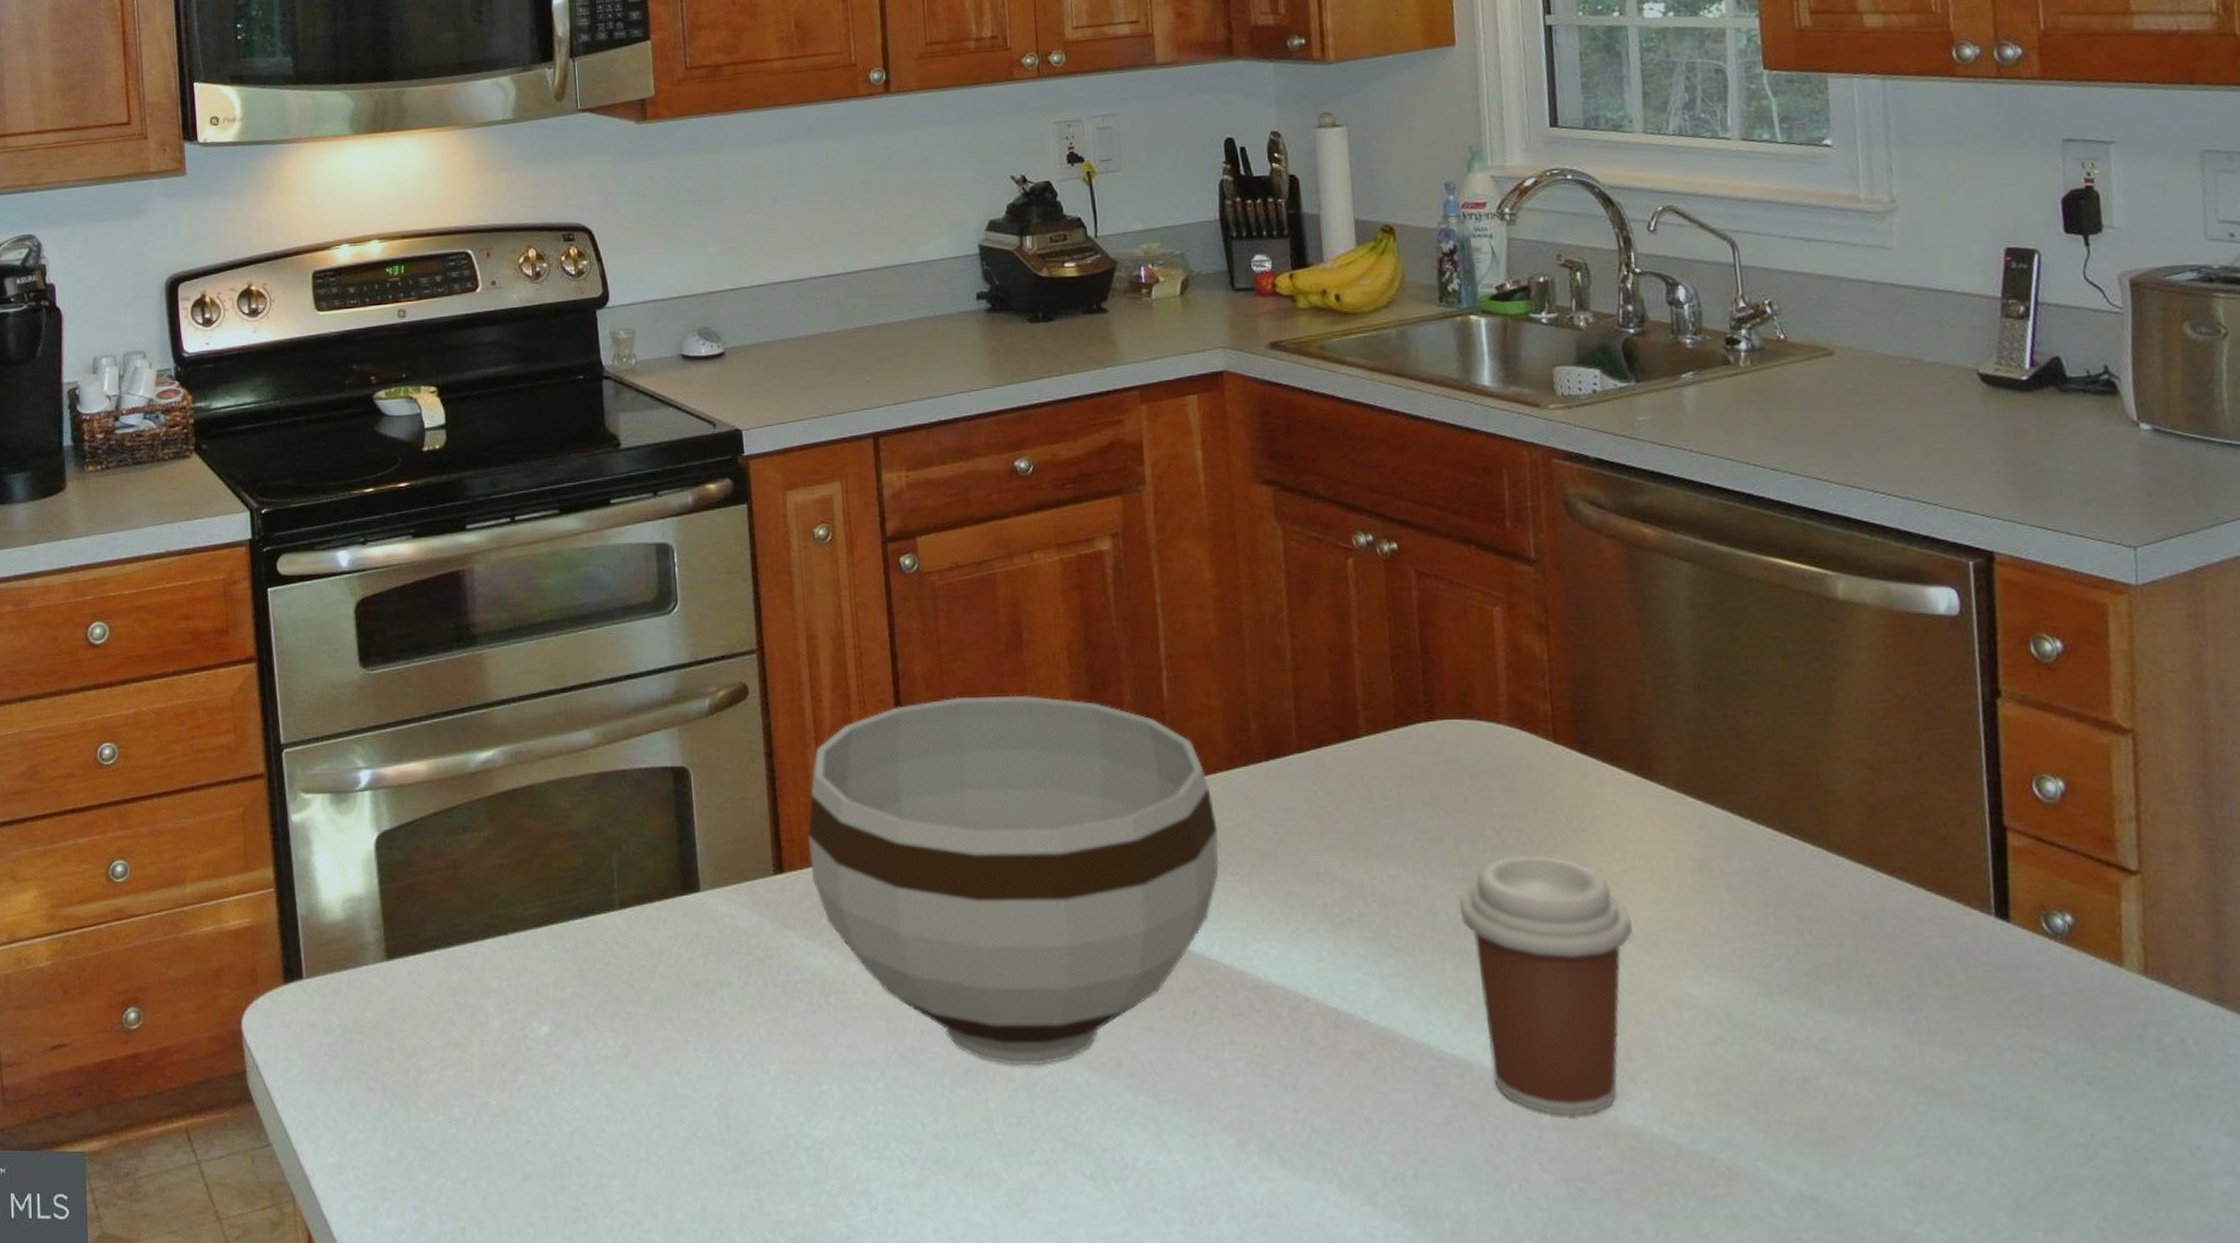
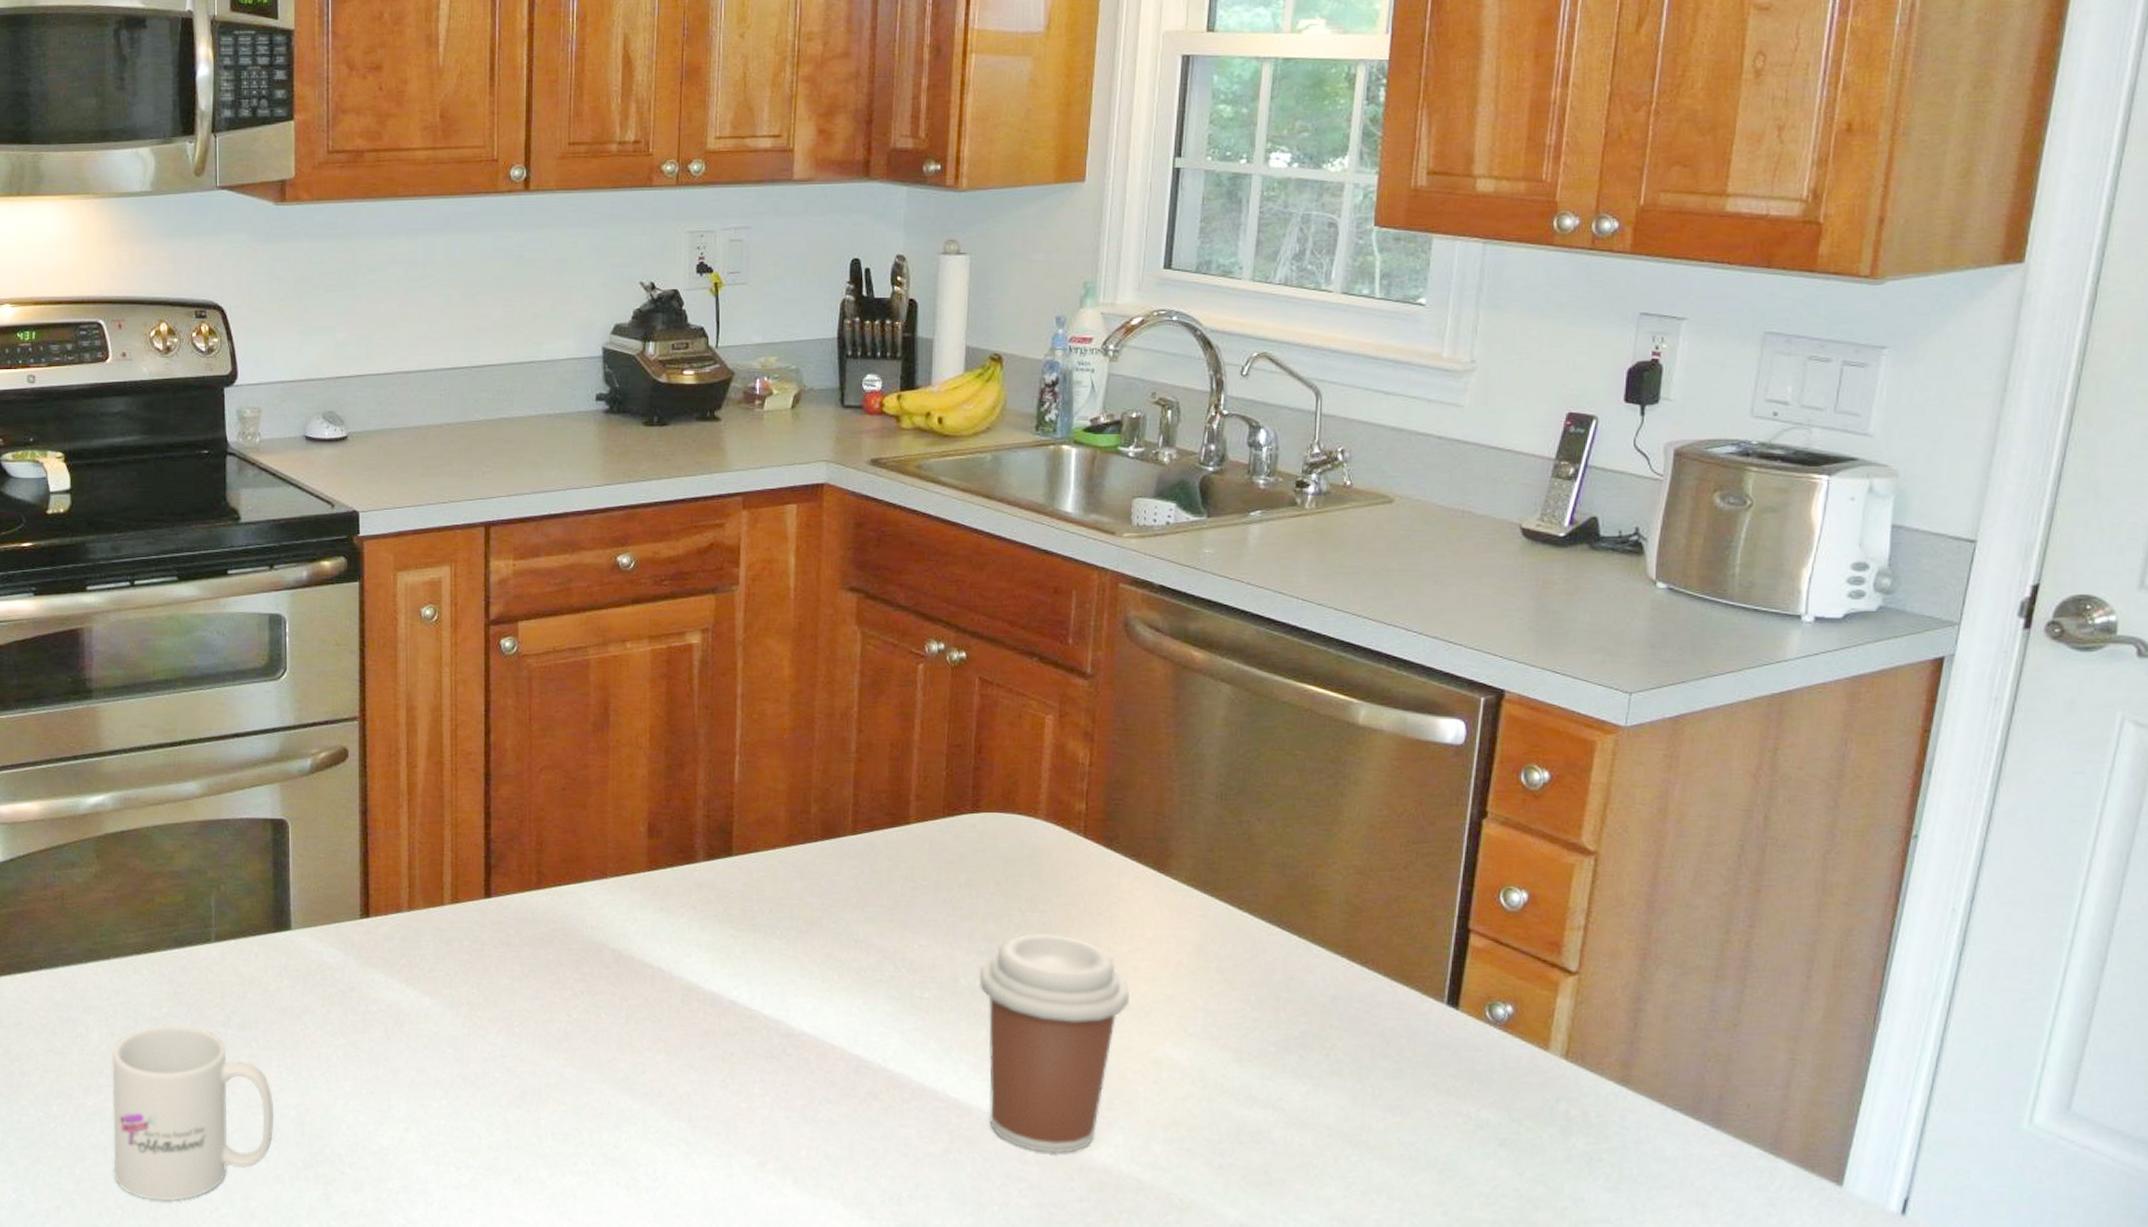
mug: none [515,1006,696,1216] -> present [112,1025,275,1201]
bowl: present [807,695,1220,1064] -> none [394,769,771,1092]

